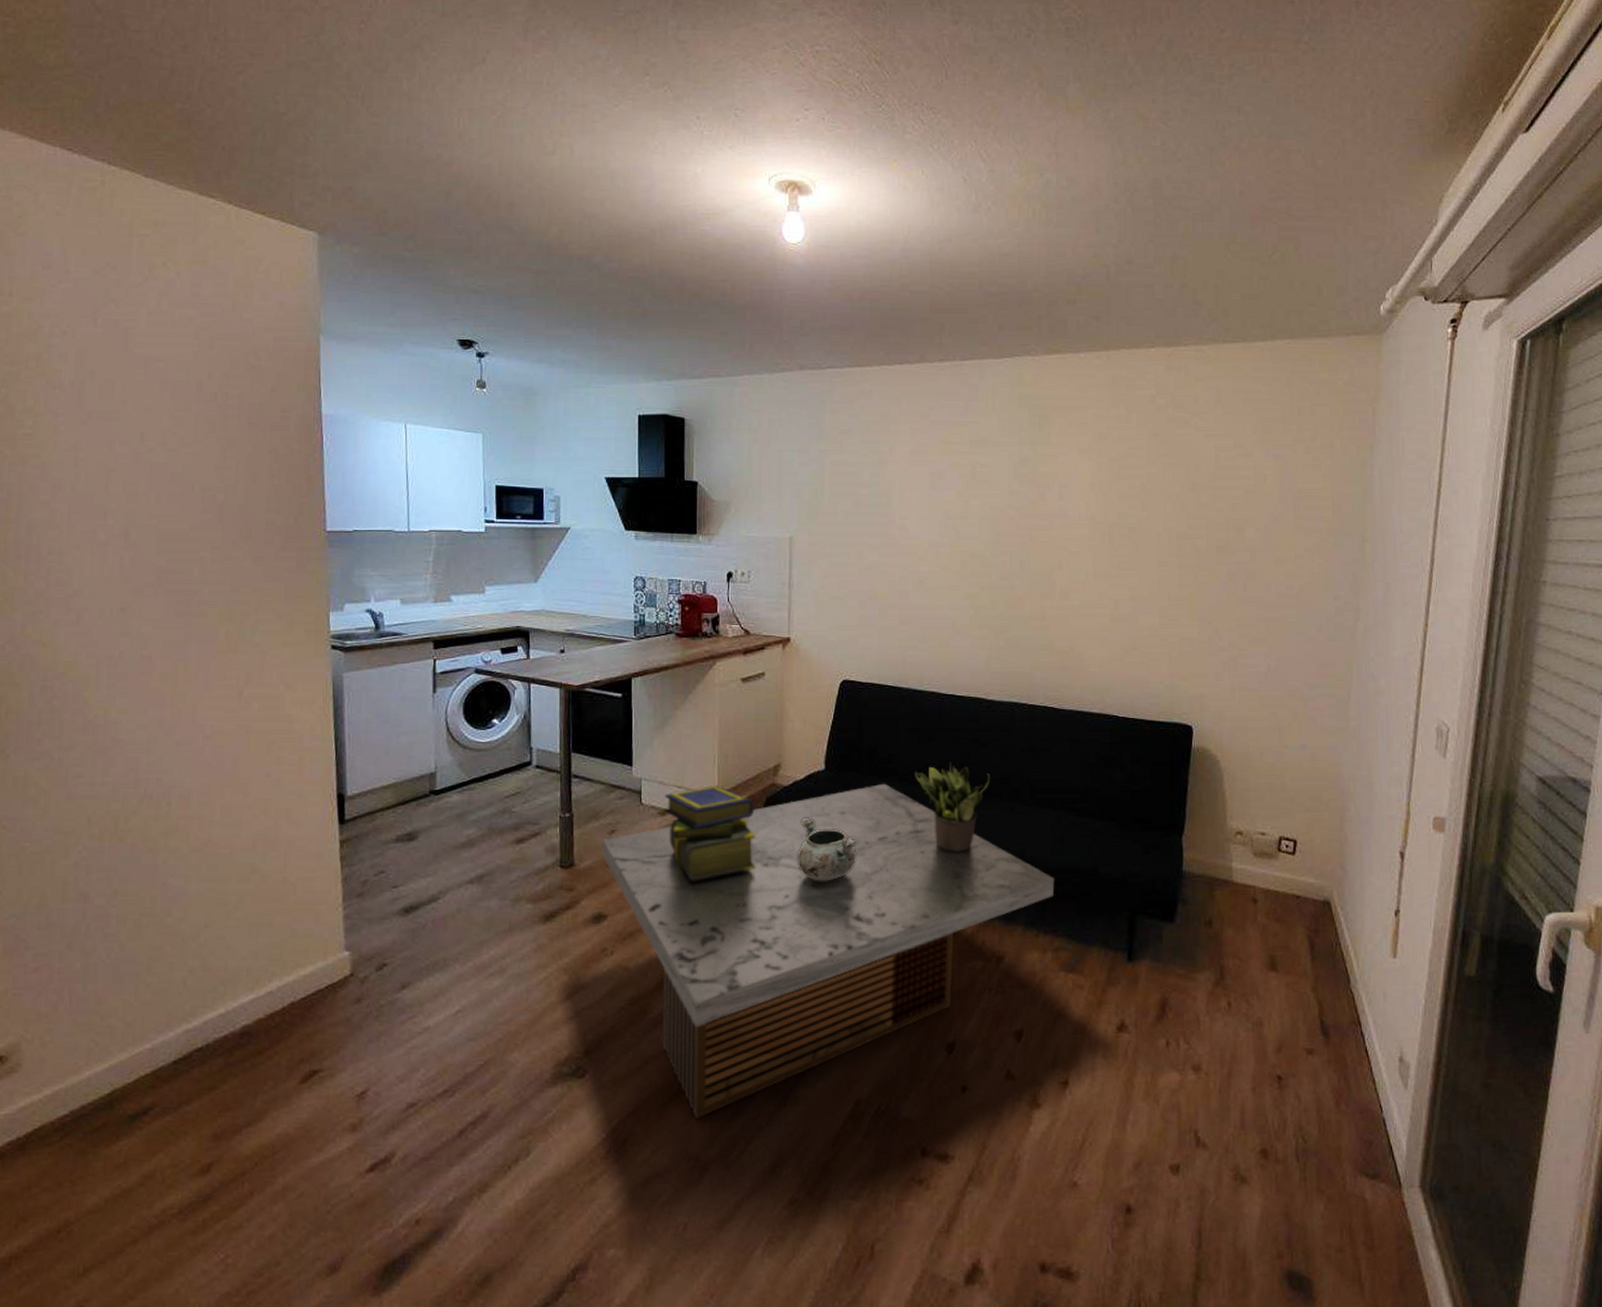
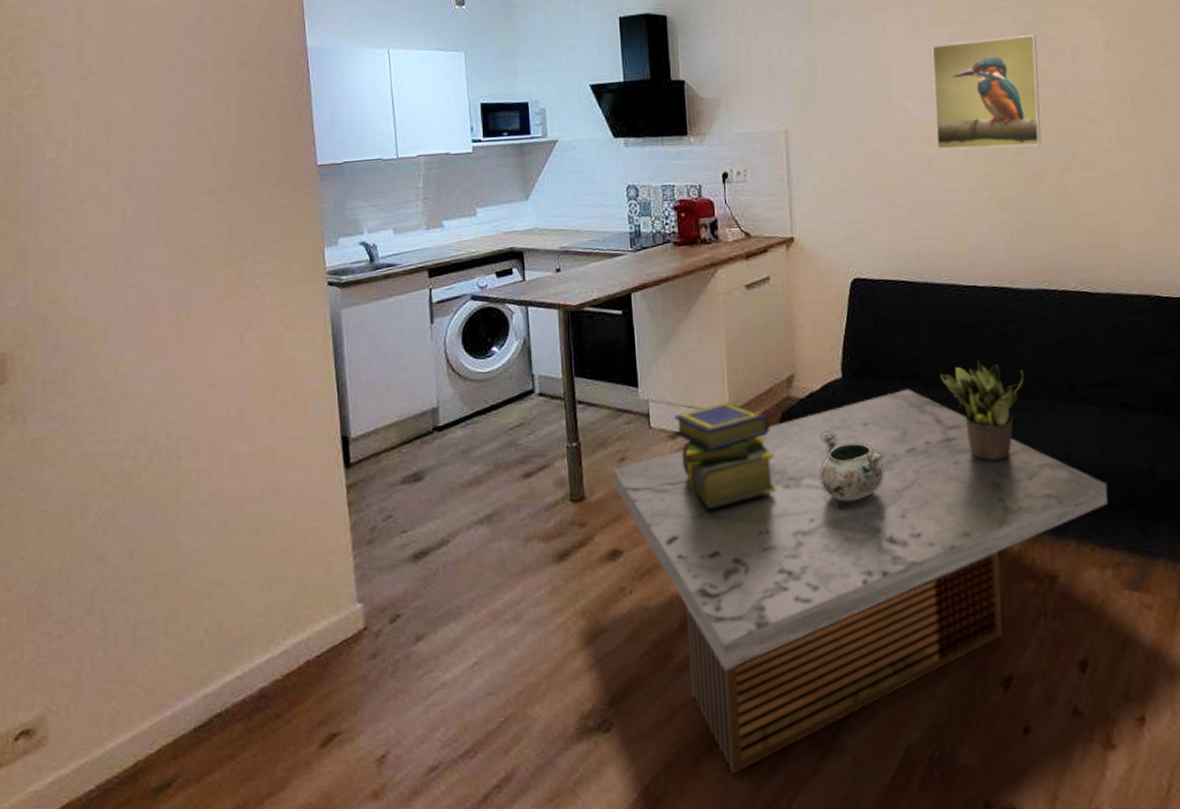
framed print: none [930,470,1030,572] -> present [931,35,1042,150]

